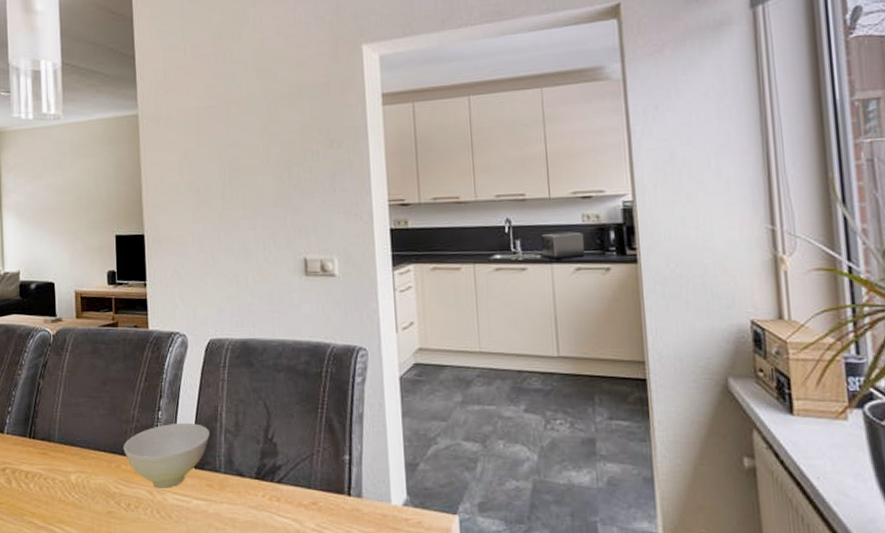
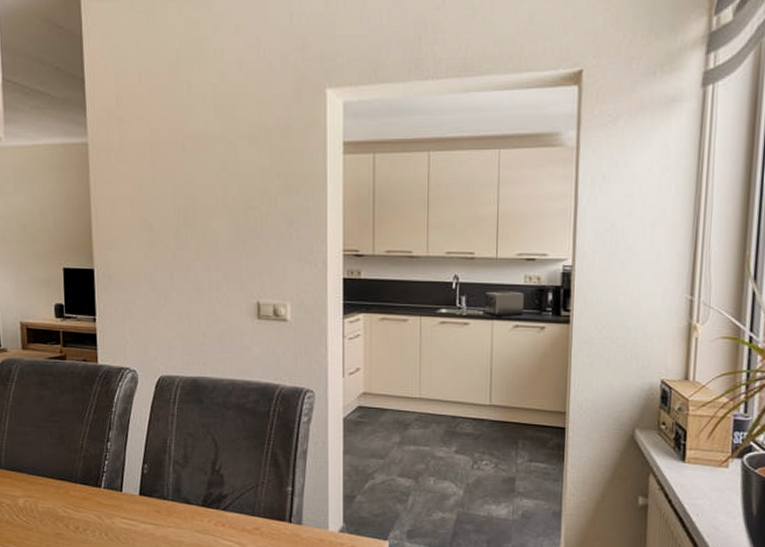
bowl: present [123,422,210,488] -> none [71,453,158,513]

